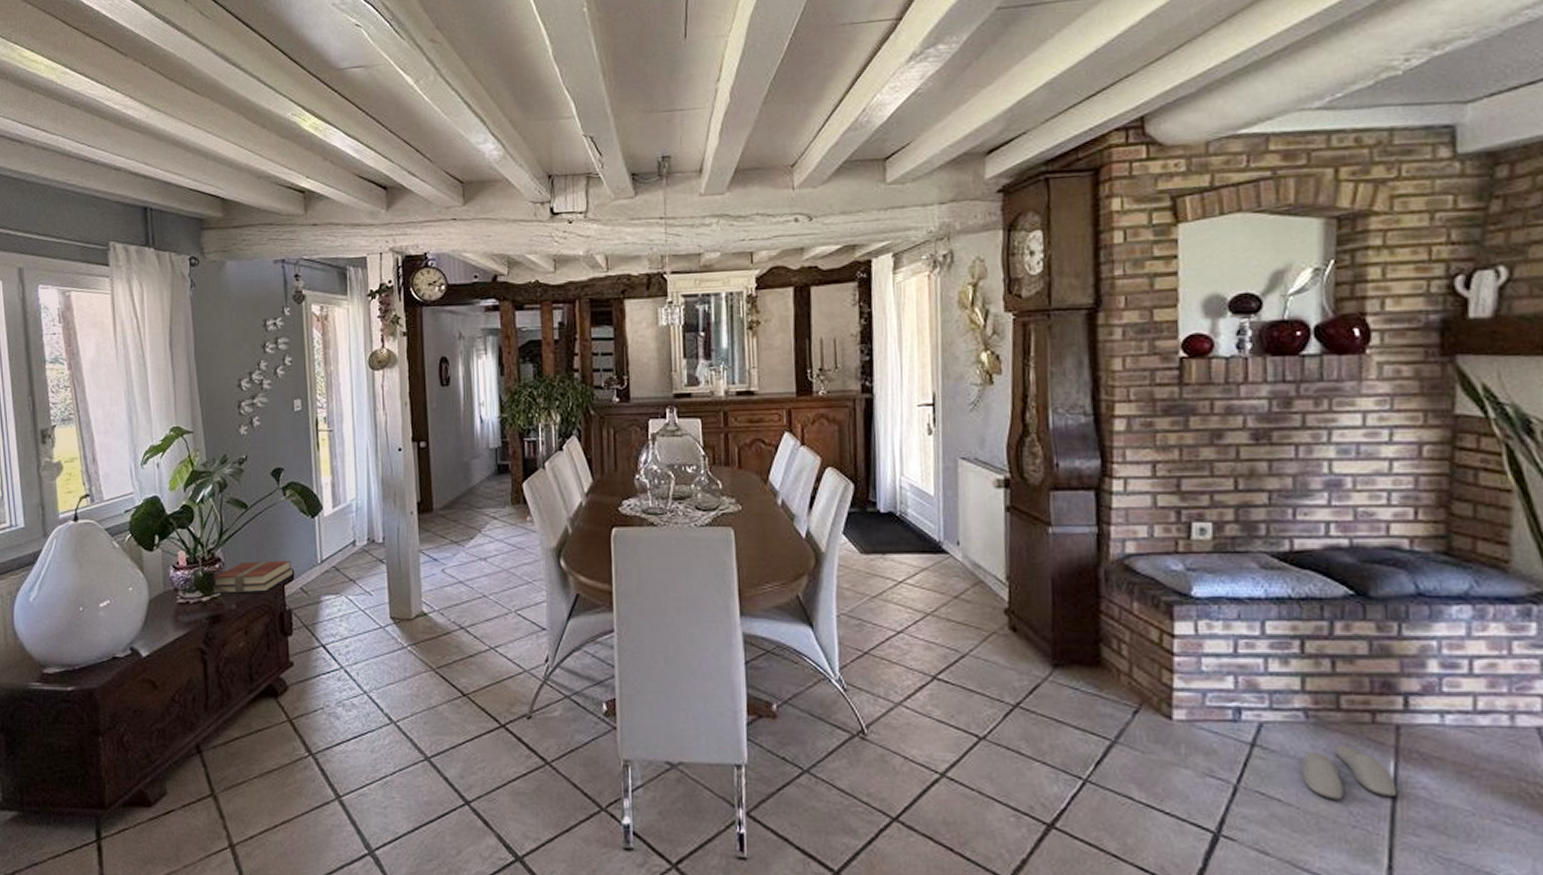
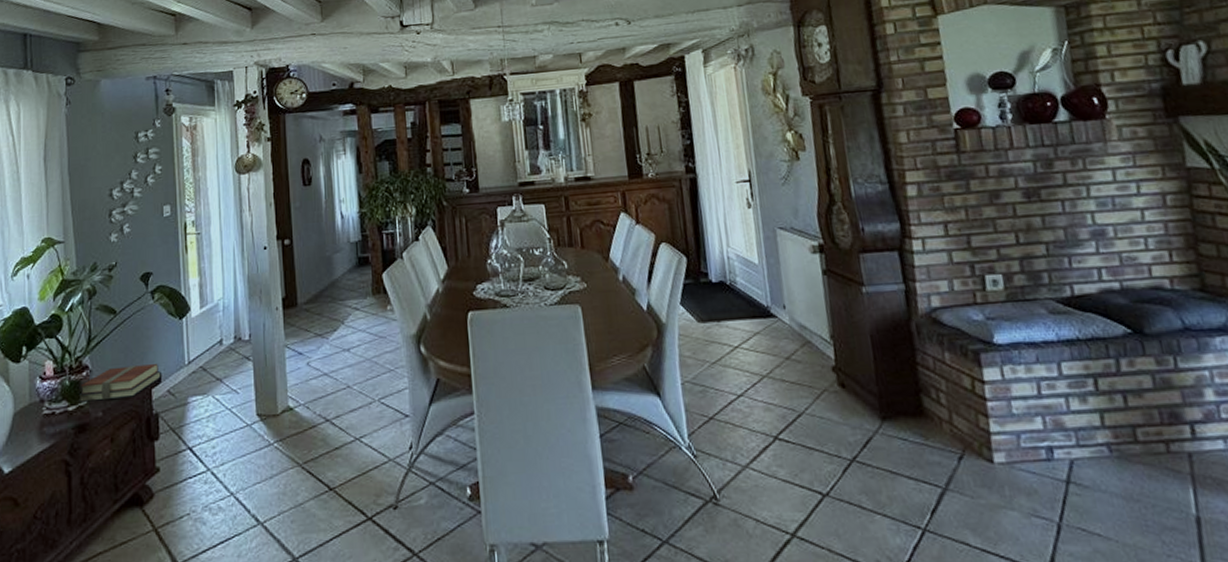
slippers: present [1301,745,1397,800] -> none [1113,476,1201,531]

